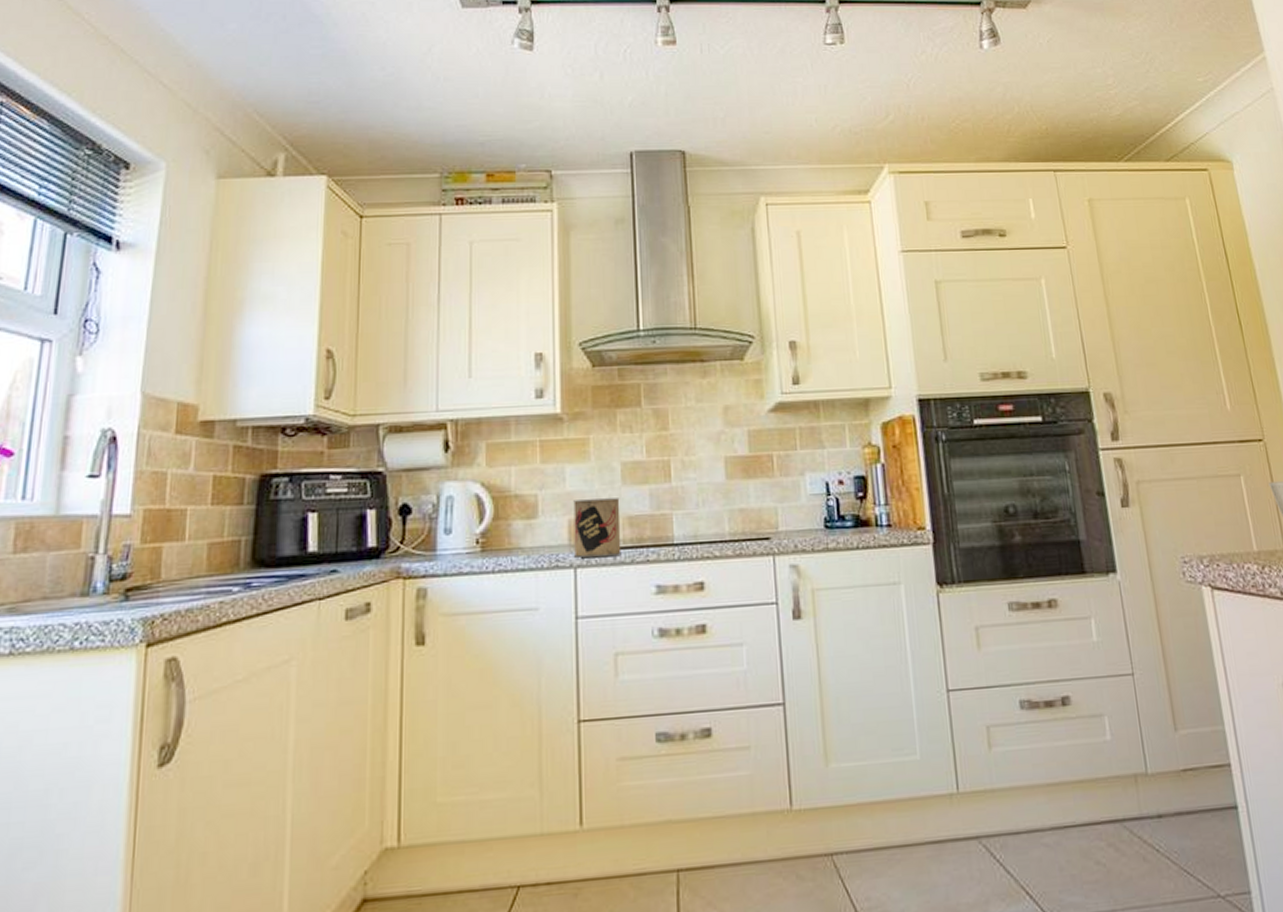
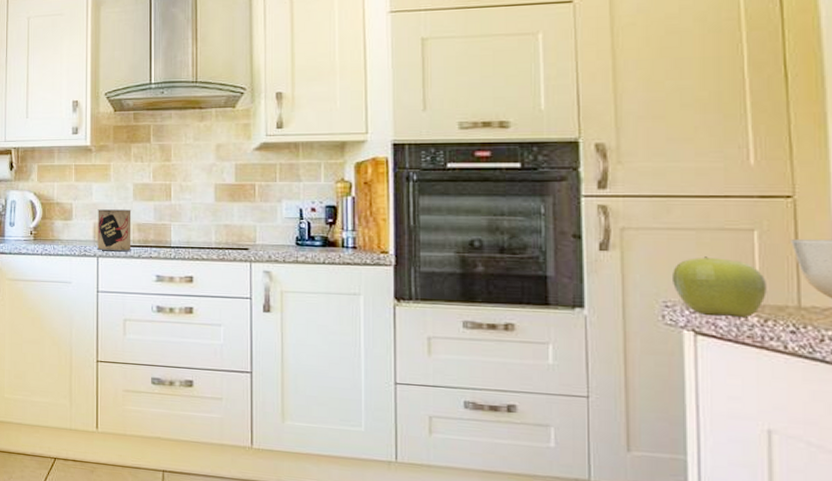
fruit: none [1184,505,1260,569] -> present [673,256,767,318]

